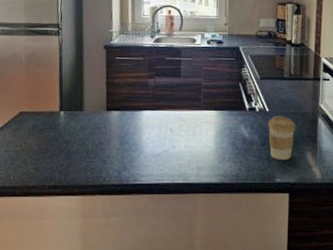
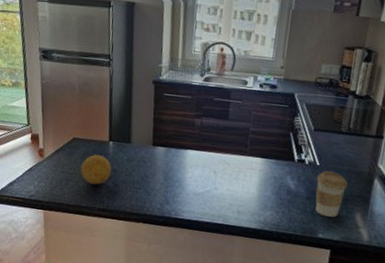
fruit: none [28,127,64,160] -> present [81,154,112,185]

